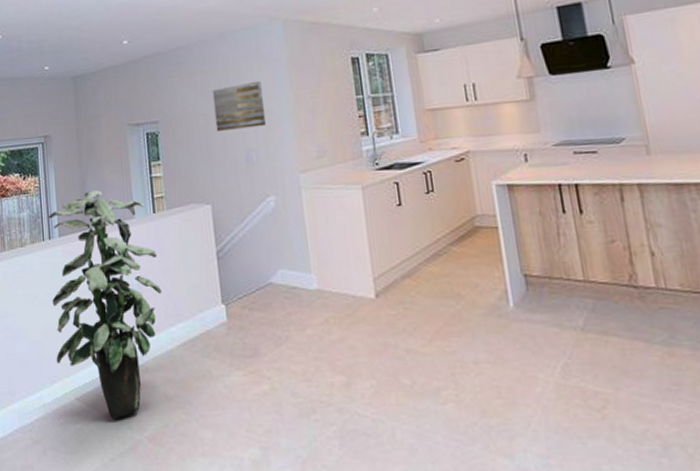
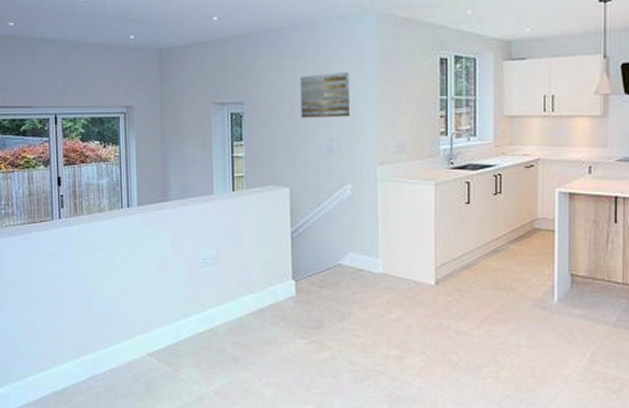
indoor plant: present [48,190,163,419] -> none [127,165,236,374]

